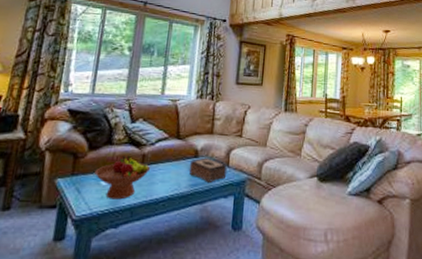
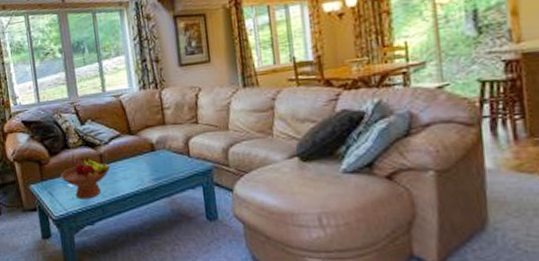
tissue box: present [189,157,228,182] -> none [148,150,190,175]

